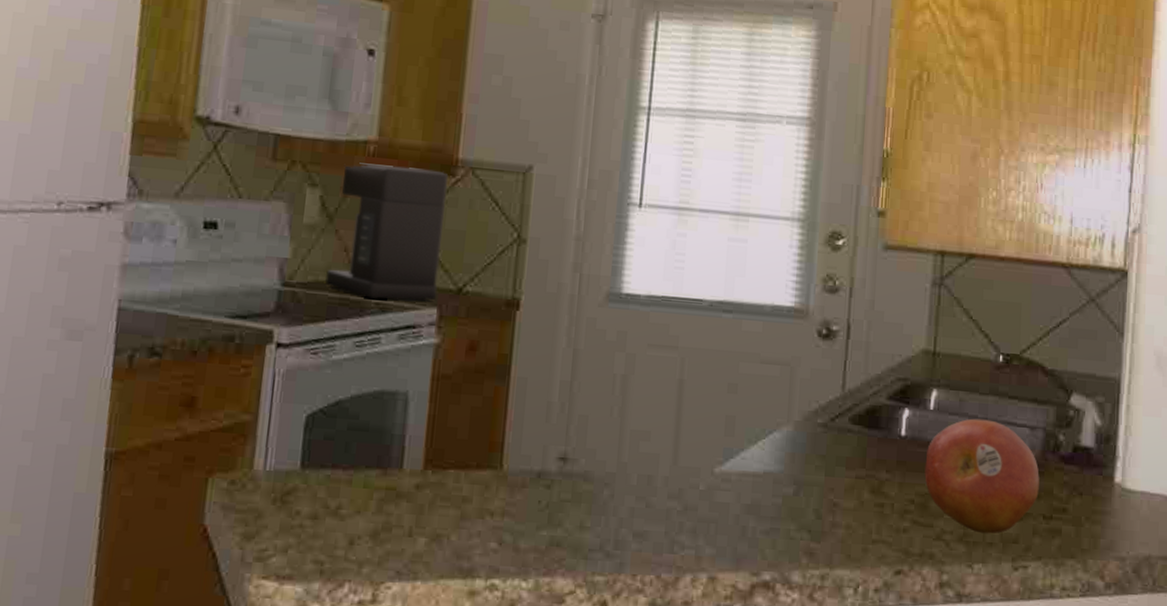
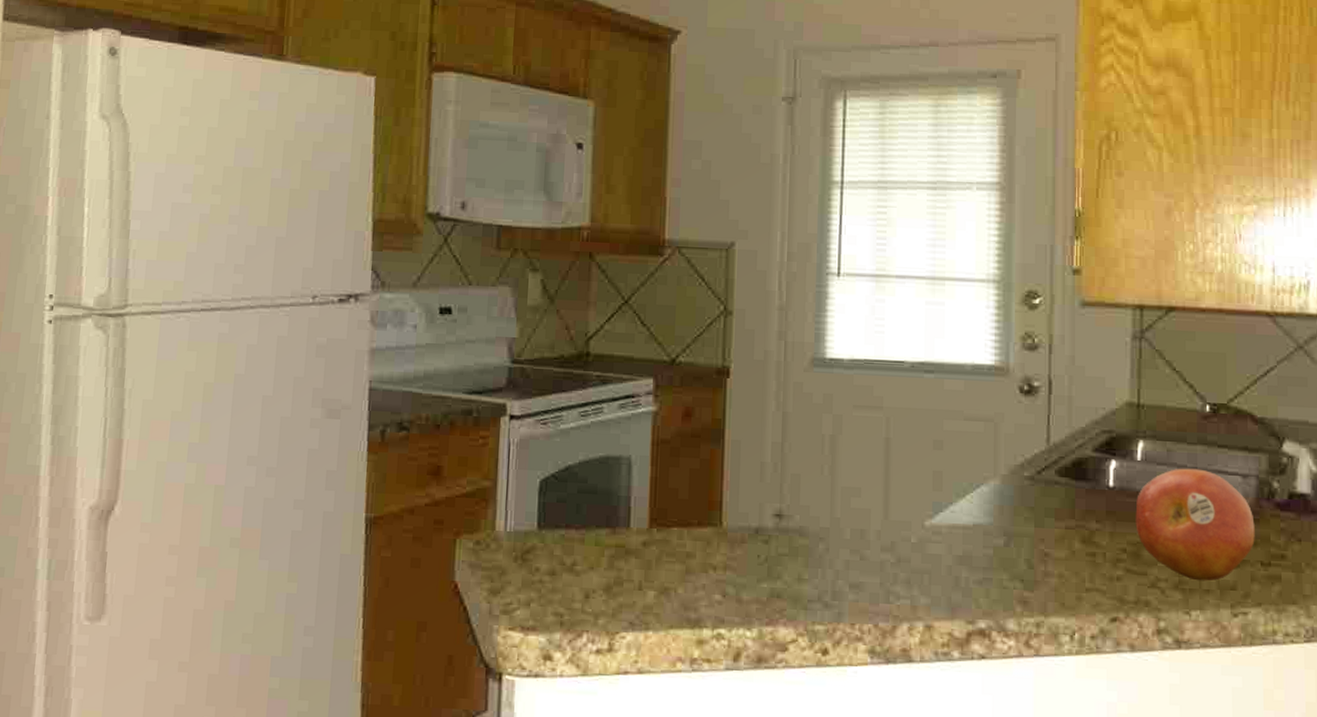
coffee maker: present [325,163,449,301] -> none [550,247,657,372]

